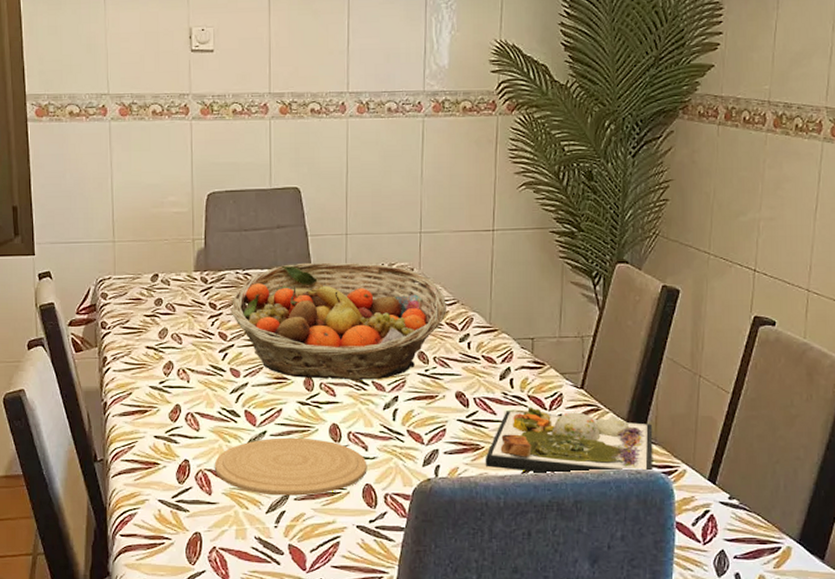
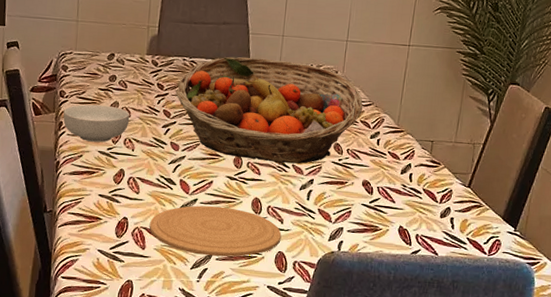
cereal bowl: none [107,333,182,376] -> present [63,104,130,143]
dinner plate: present [485,407,653,474] -> none [381,199,524,260]

